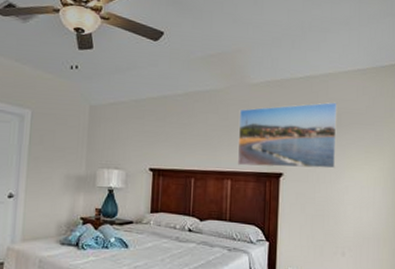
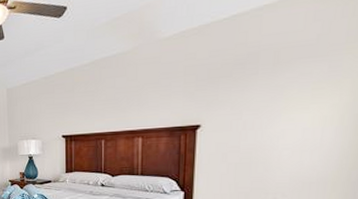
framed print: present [237,102,337,169] -> none [148,37,275,123]

